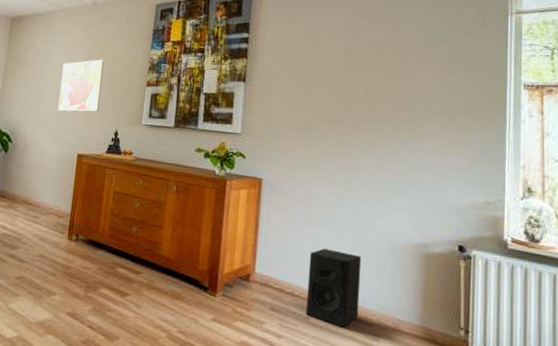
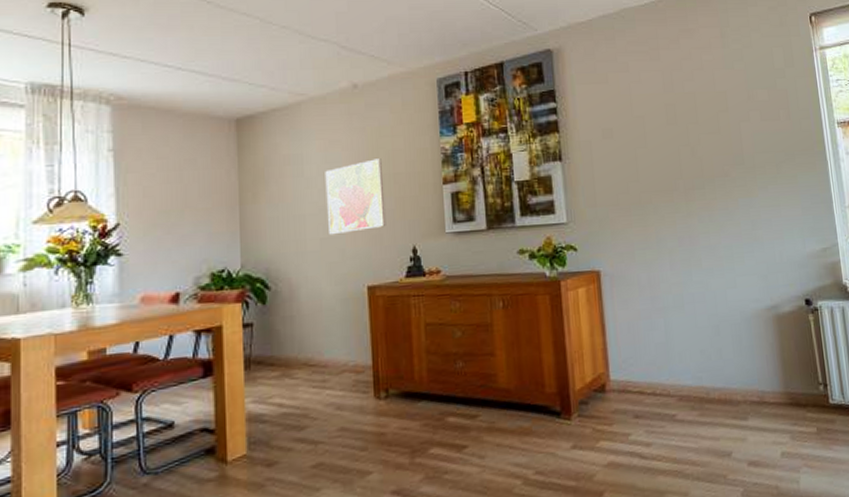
speaker: present [305,248,362,328] -> none [664,333,724,416]

